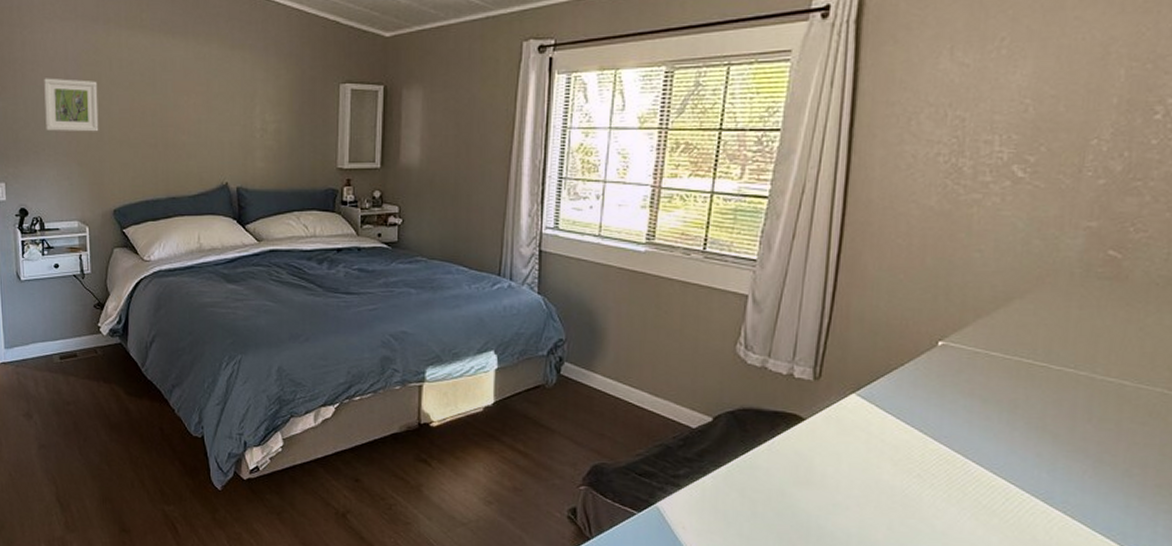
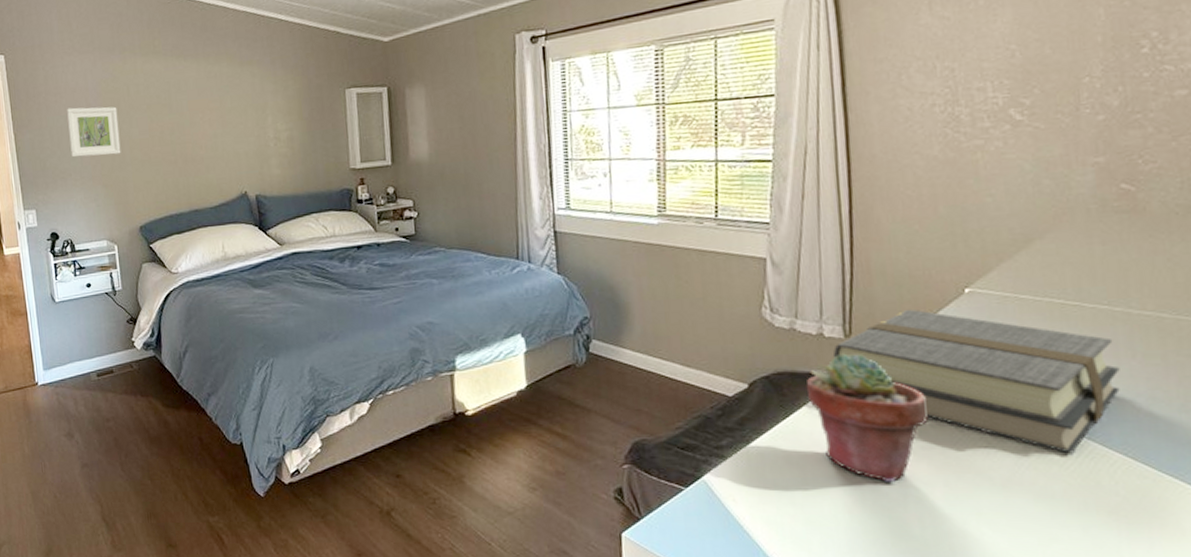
potted succulent: none [769,395,883,522] -> present [806,353,928,482]
book: none [799,357,1074,508] -> present [832,309,1120,454]

